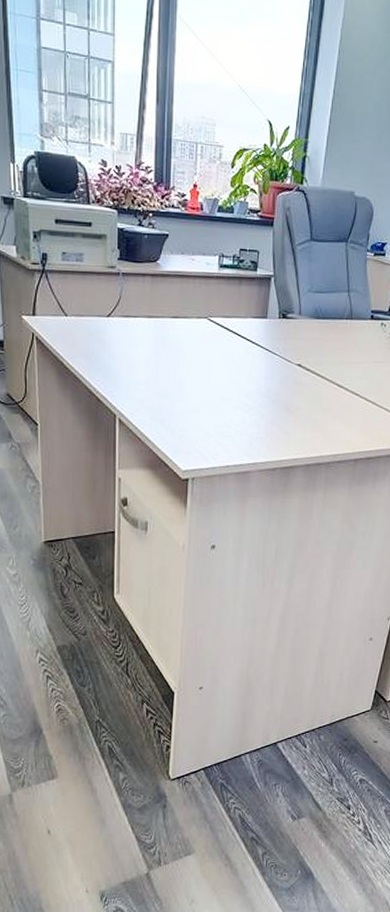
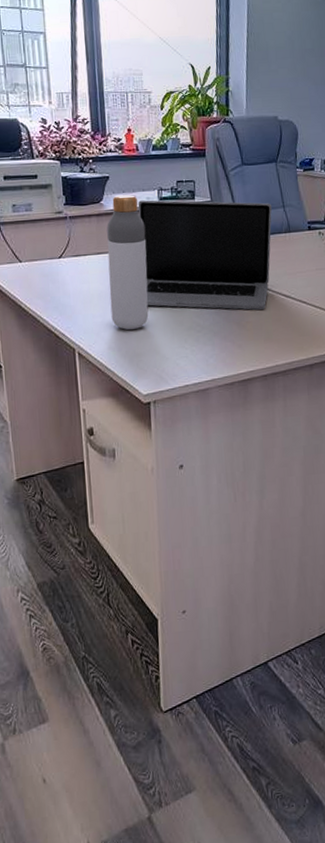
bottle: none [157,255,202,402] -> present [107,194,149,330]
laptop: none [195,265,337,398] -> present [137,200,272,311]

